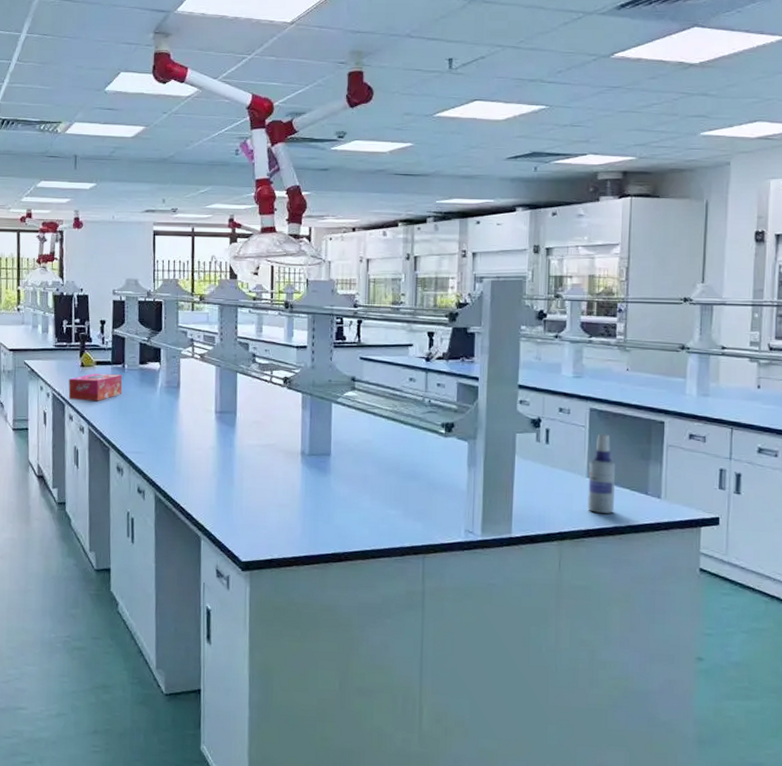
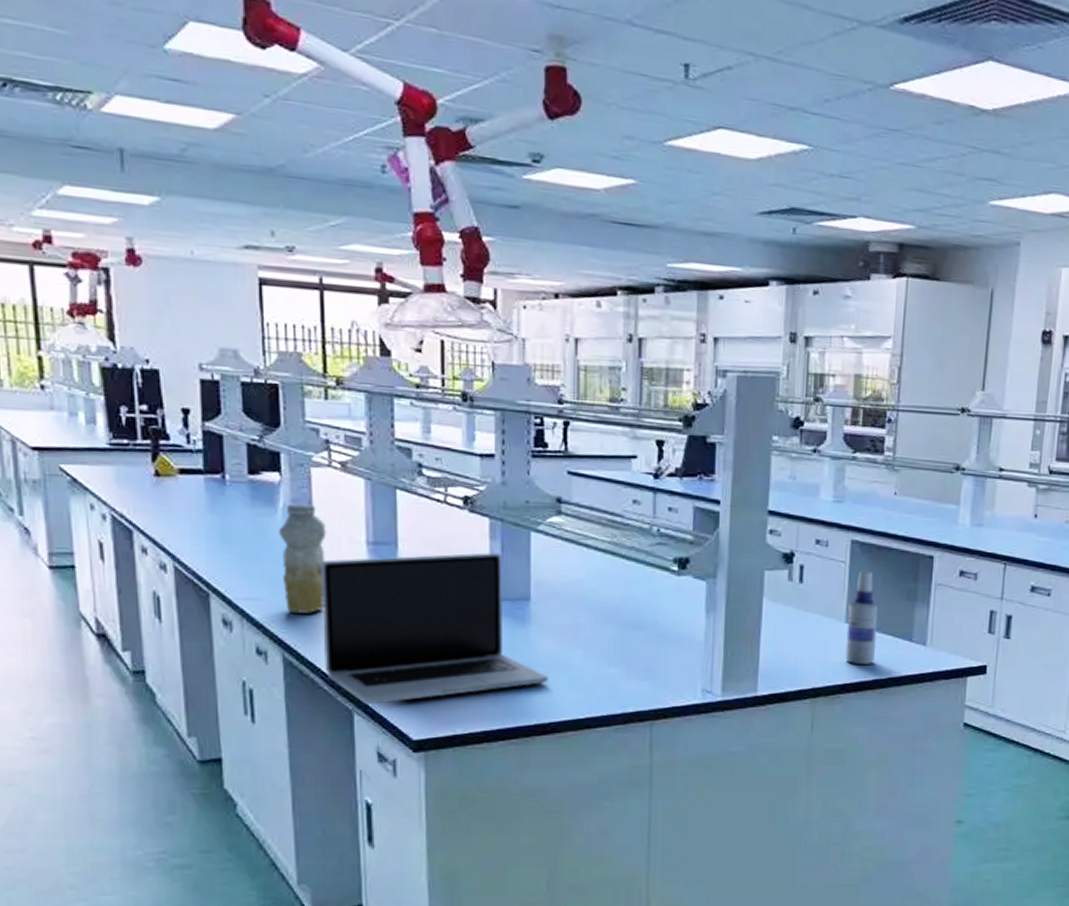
tissue box: present [68,374,123,401] -> none [136,486,224,526]
beverage bottle: none [157,384,189,463] -> present [279,503,327,614]
laptop: none [183,419,343,533] -> present [320,552,548,704]

